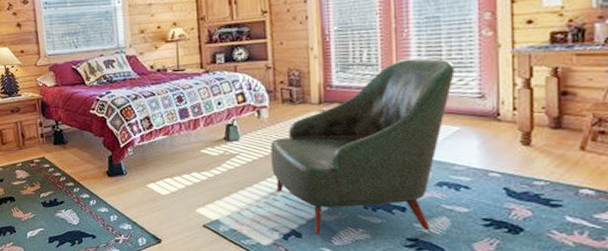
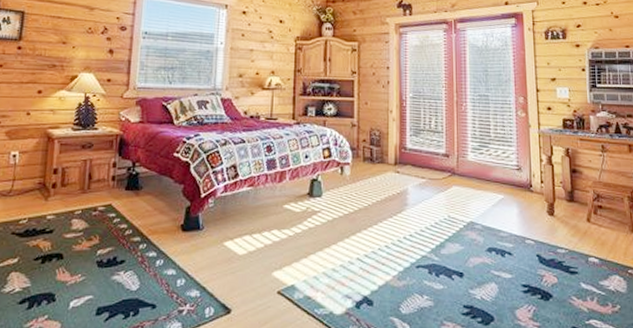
armchair: present [270,57,455,235] -> none [350,129,500,302]

